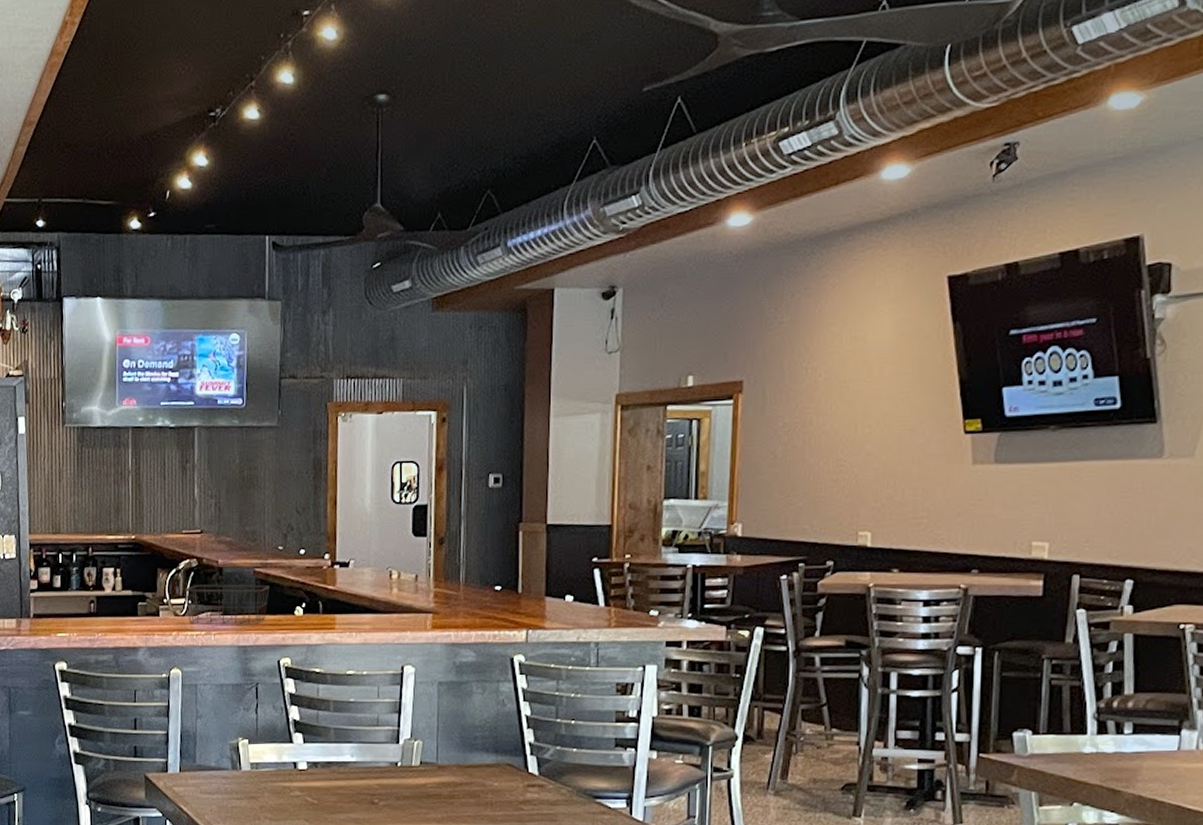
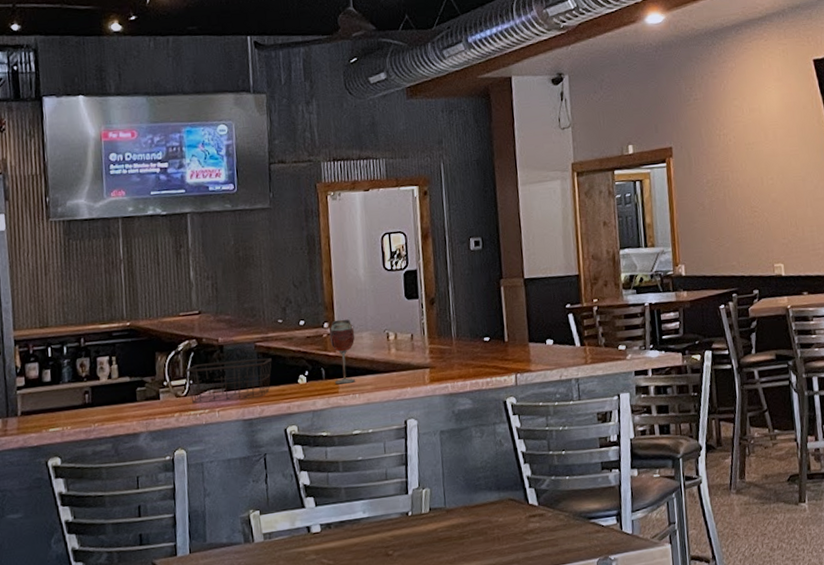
wineglass: none [329,552,356,620] -> present [329,319,356,385]

